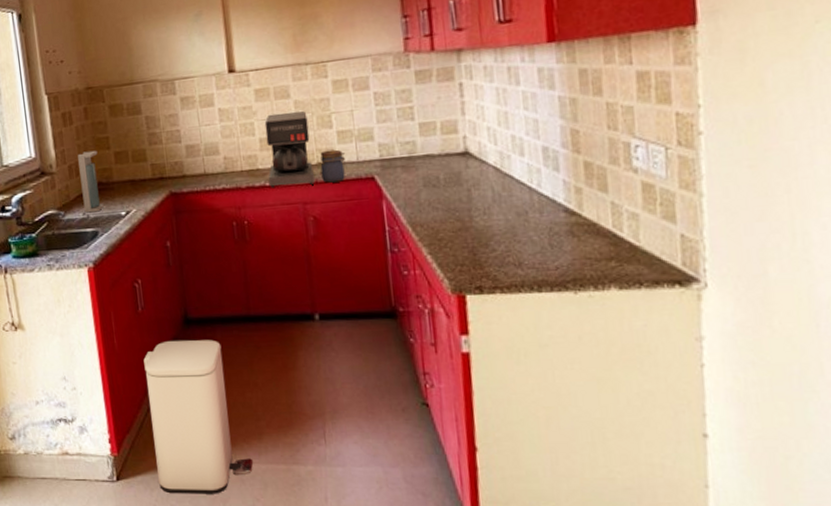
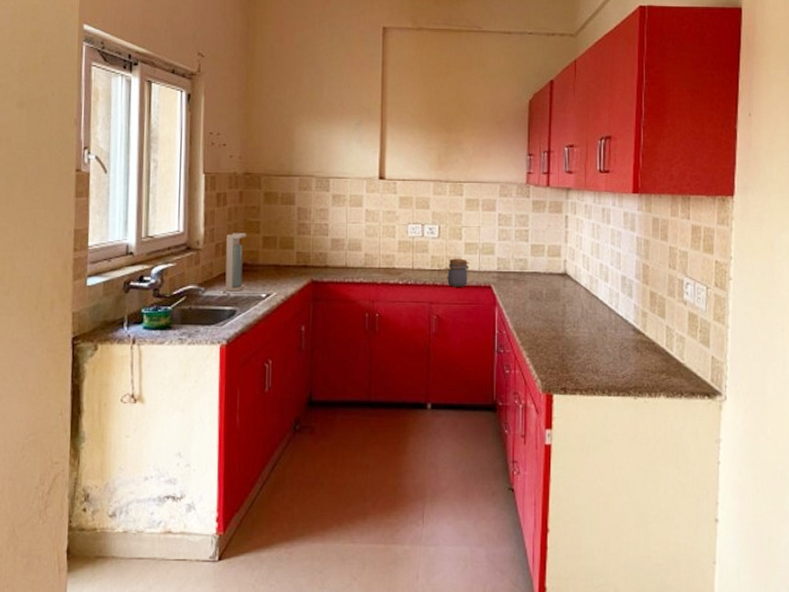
pedal bin: present [143,340,254,494] -> none [261,421,356,574]
coffee maker: present [264,111,315,188] -> none [401,221,442,287]

